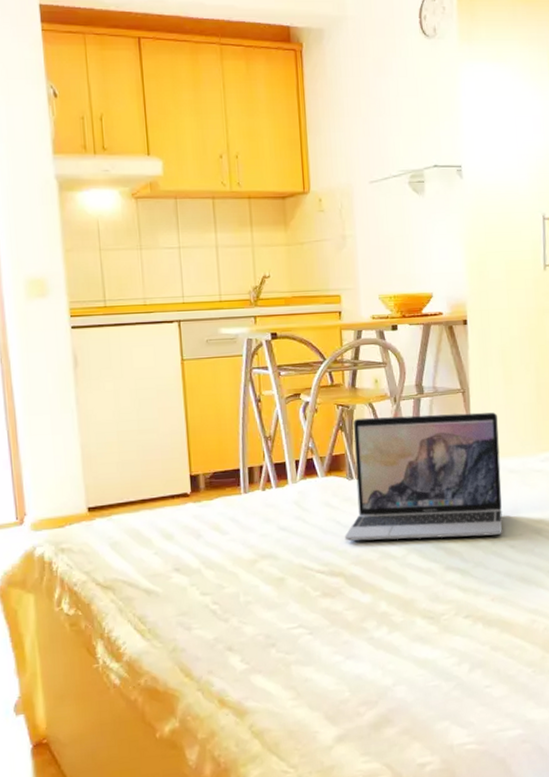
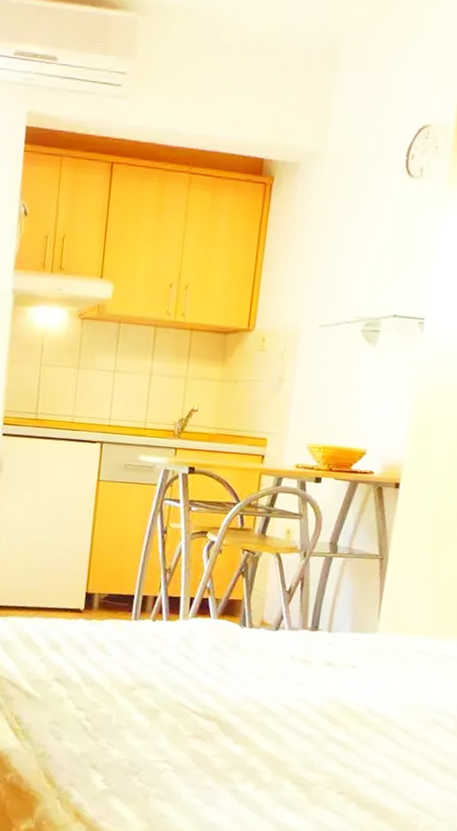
laptop: present [344,412,503,541] -> none [226,566,416,716]

